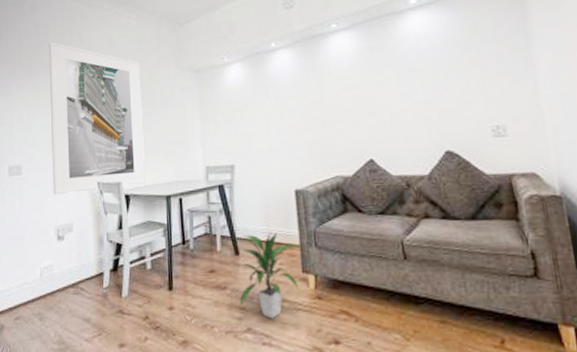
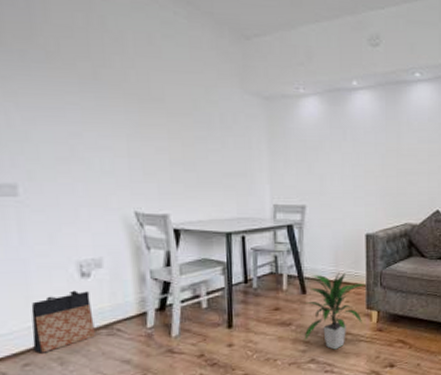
bag: none [23,252,66,308] -> present [31,290,97,353]
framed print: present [48,42,146,194] -> none [50,22,201,223]

